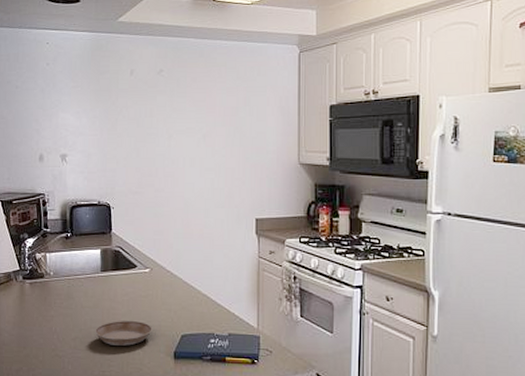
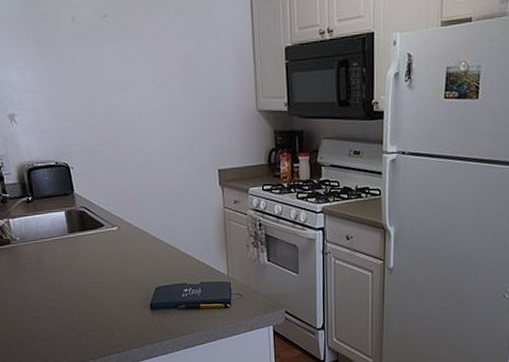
saucer: present [95,321,152,346] -> none [70,278,127,303]

